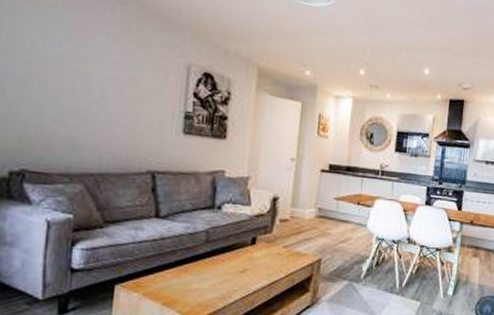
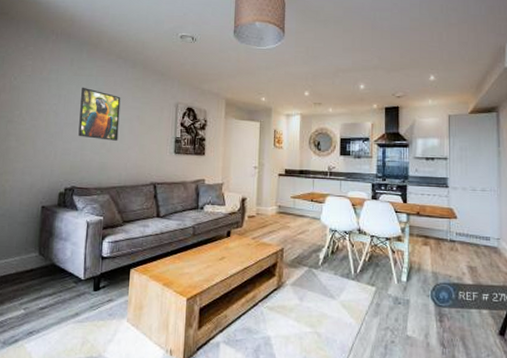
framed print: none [31,22,103,109] -> present [78,87,121,141]

